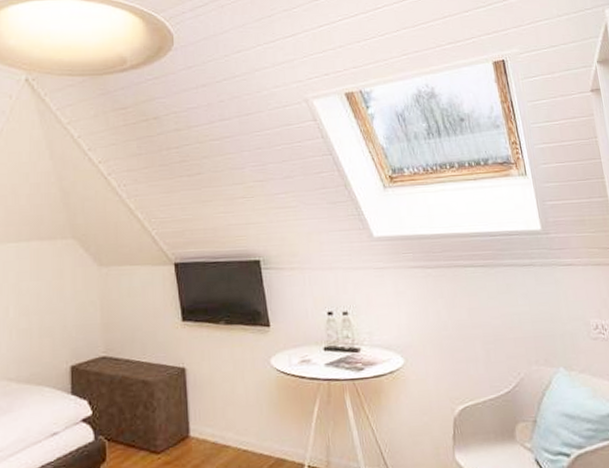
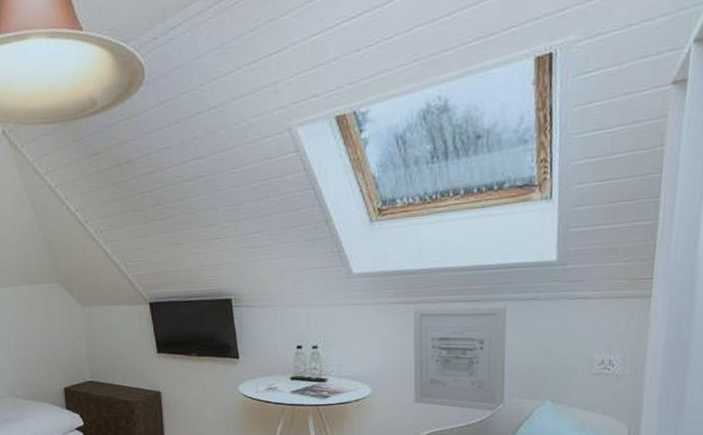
wall art: none [431,272,526,382] -> present [413,306,507,412]

